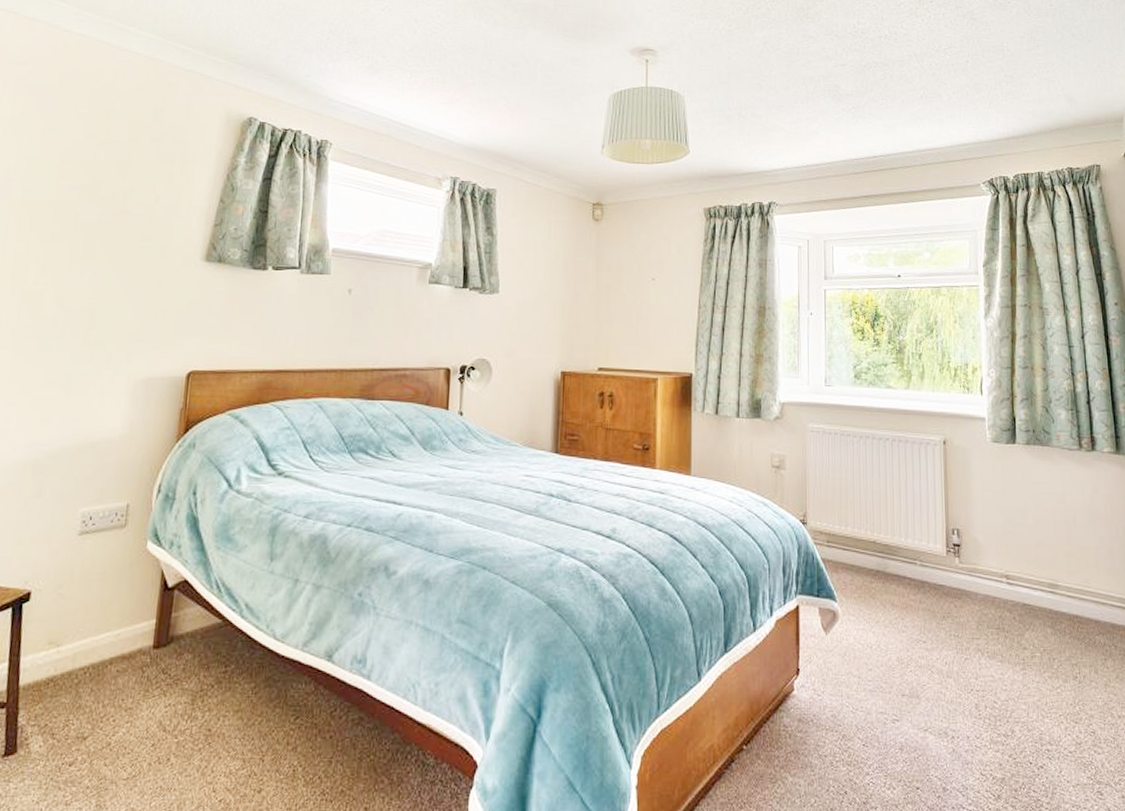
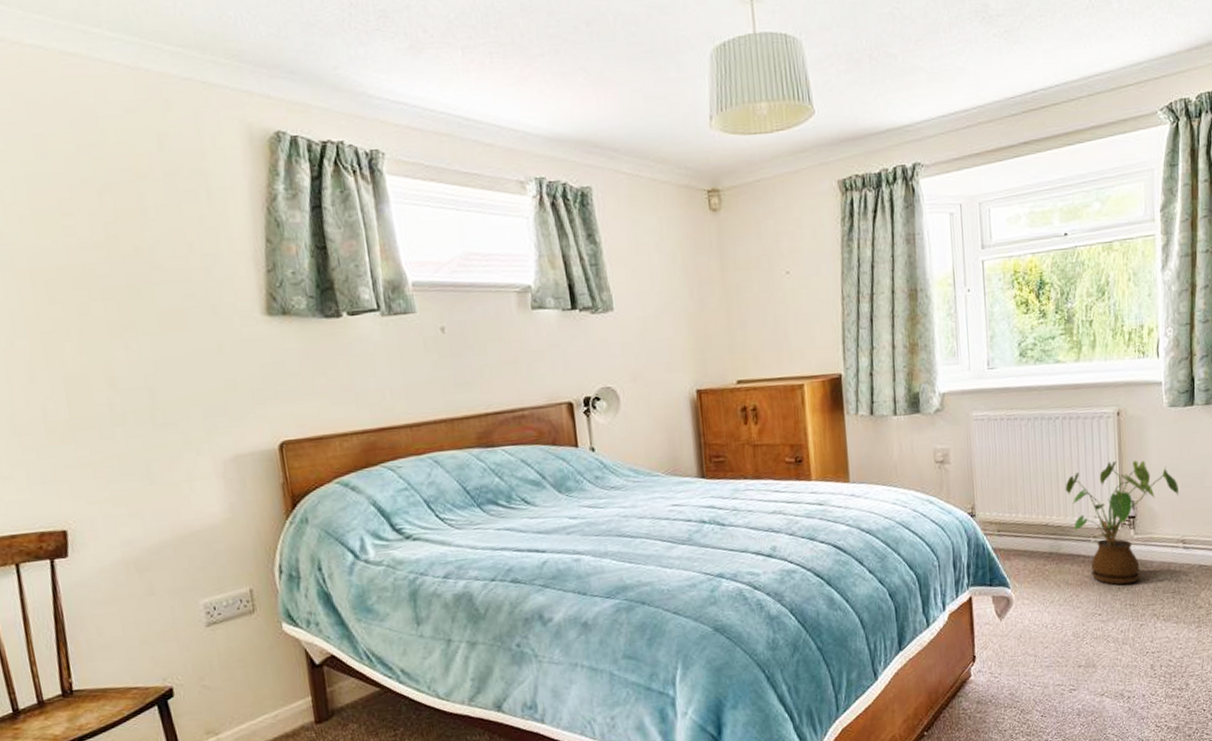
house plant: none [893,488,1002,614] -> present [1065,460,1179,585]

